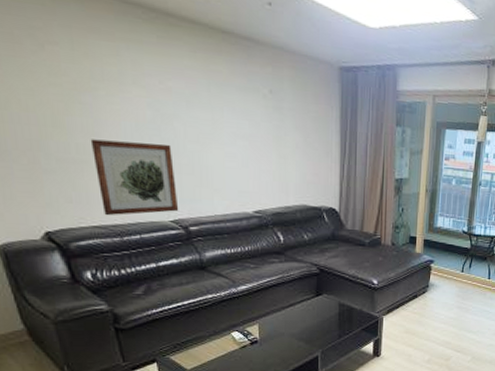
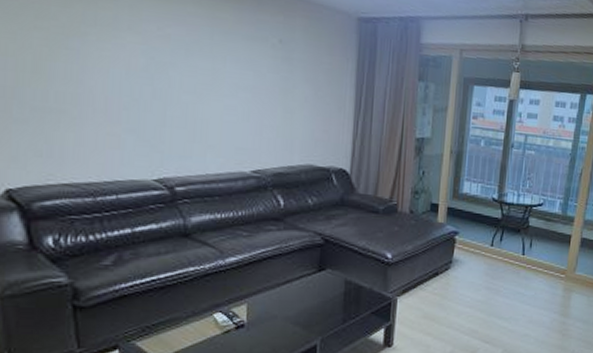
wall art: present [90,139,179,216] -> none [72,87,166,173]

